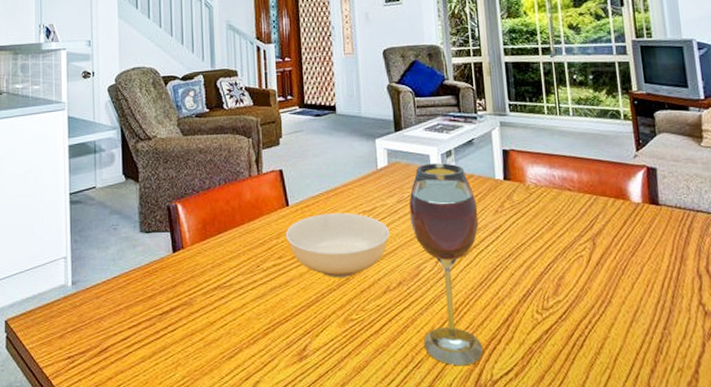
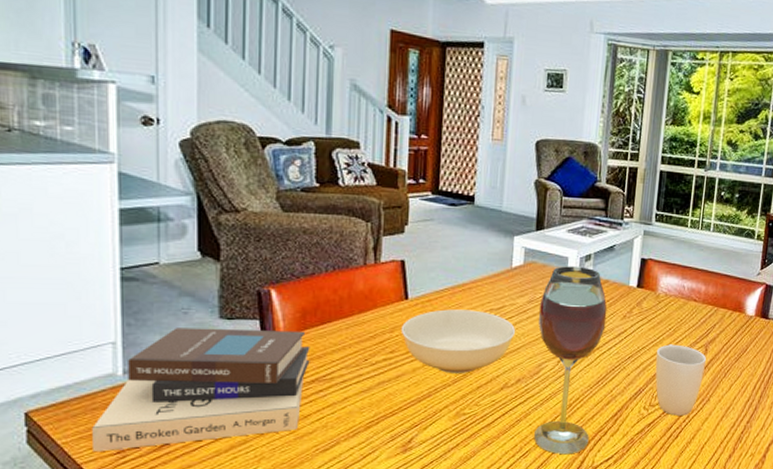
books: none [50,240,212,357] -> present [92,328,310,453]
mug: none [537,239,598,321] -> present [655,344,707,416]

